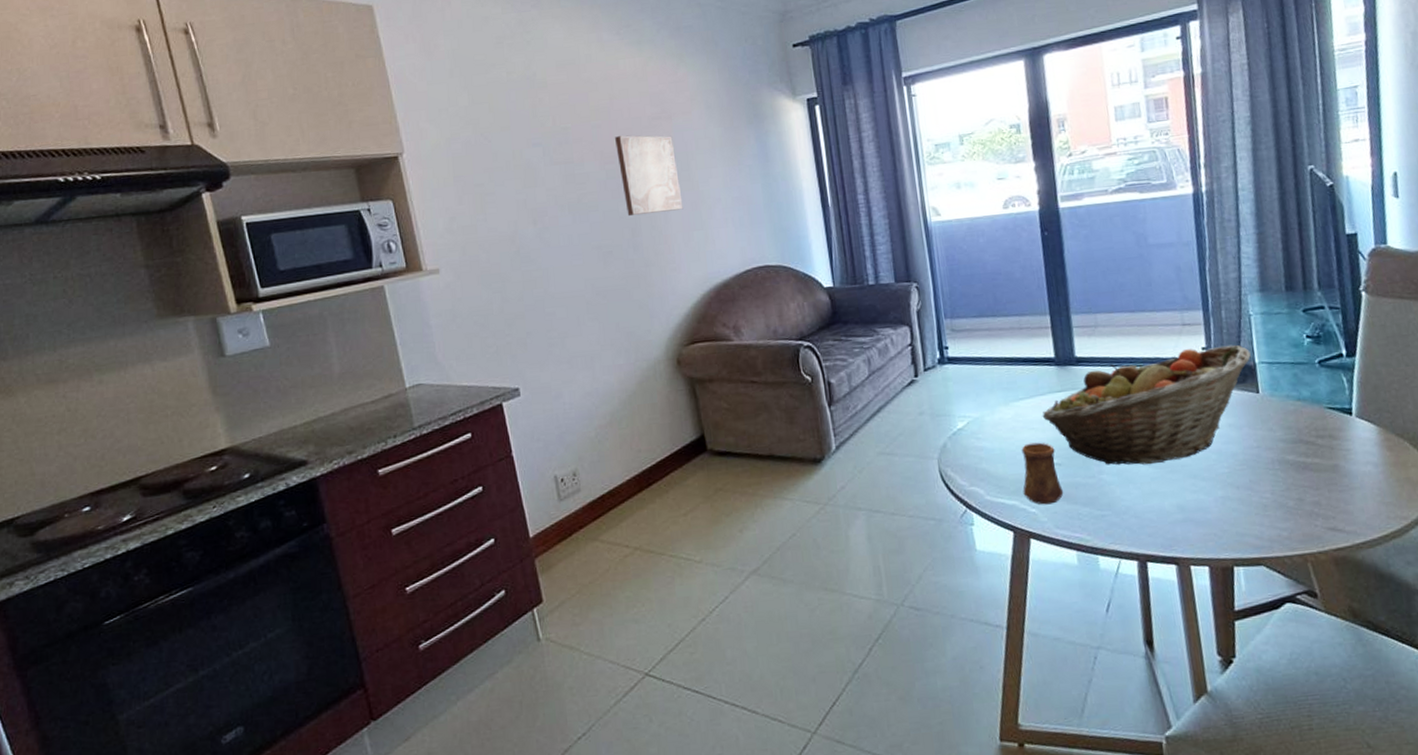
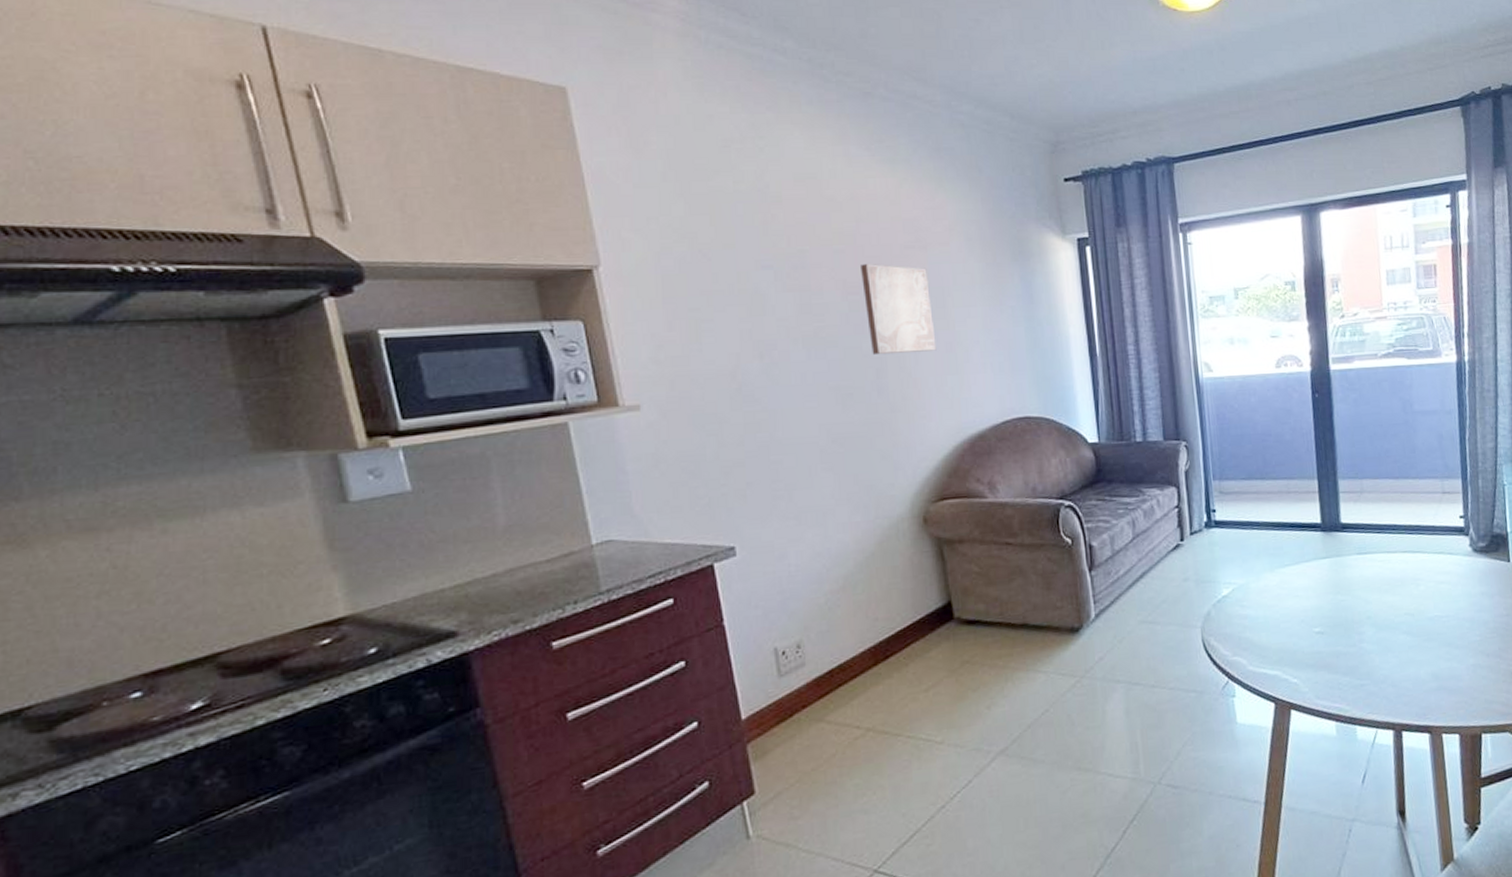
cup: present [1021,442,1064,505] -> none [1285,610,1325,675]
fruit basket: present [1042,345,1251,465] -> none [1307,514,1504,634]

